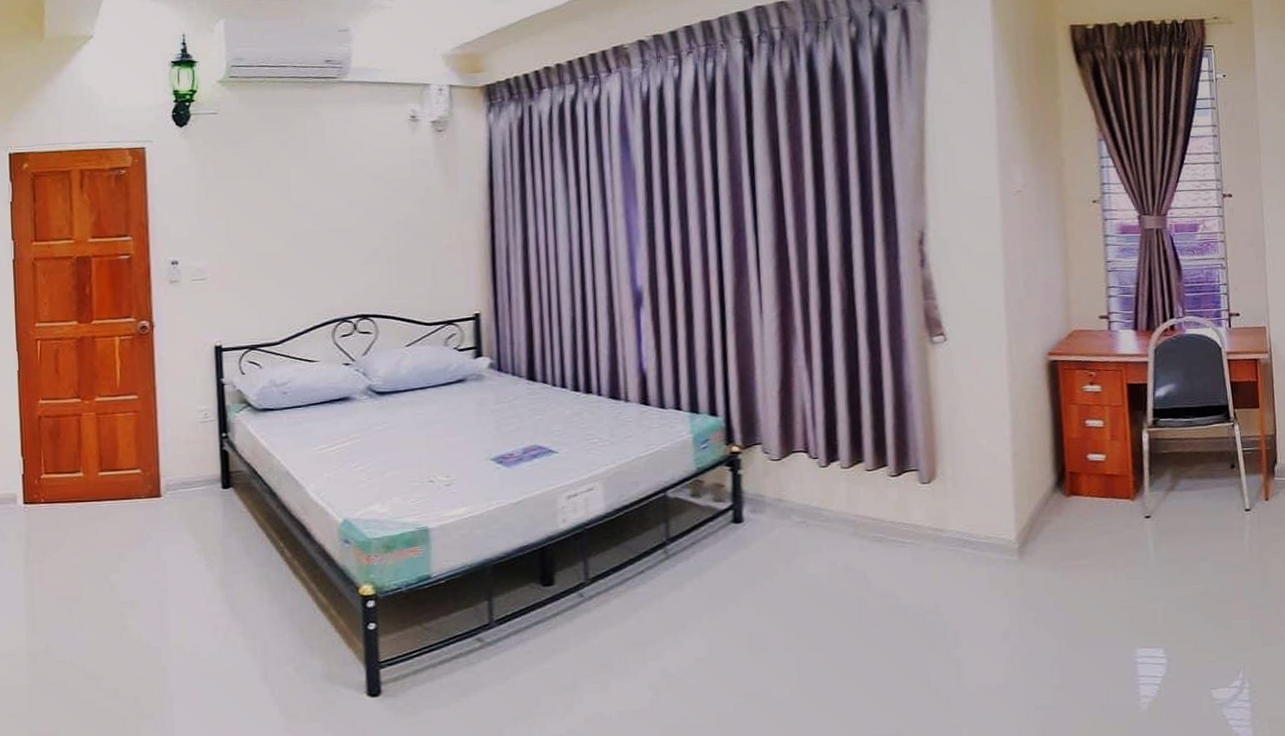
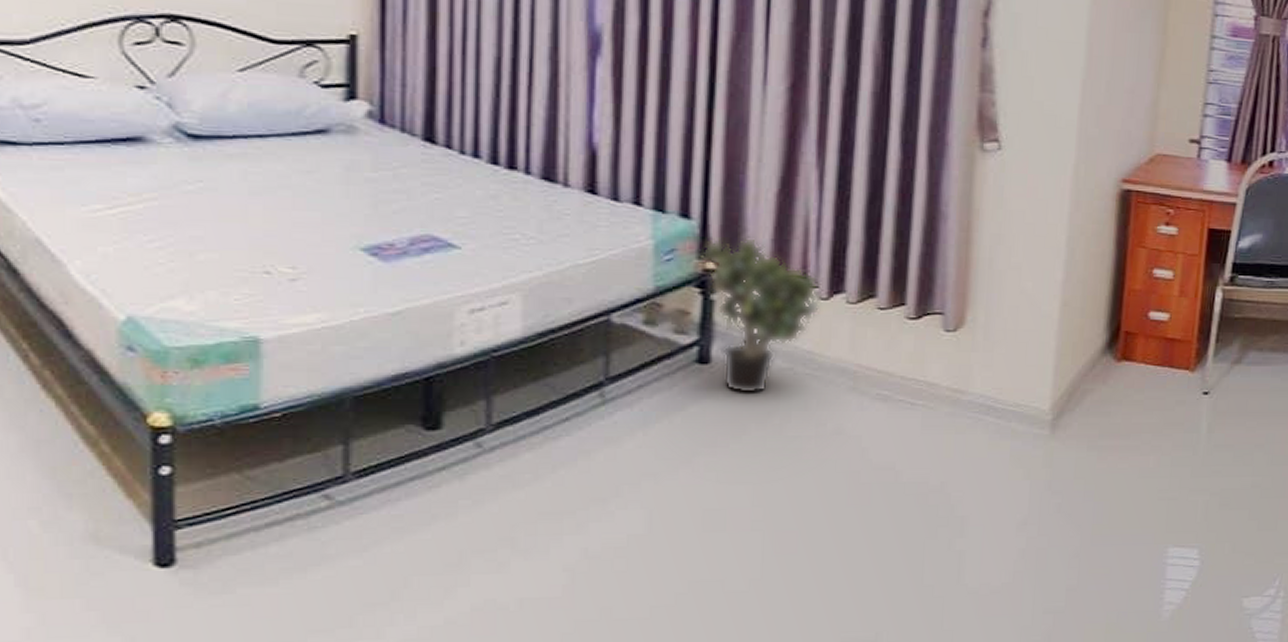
potted plant: none [726,425,822,545] -> present [699,237,821,395]

